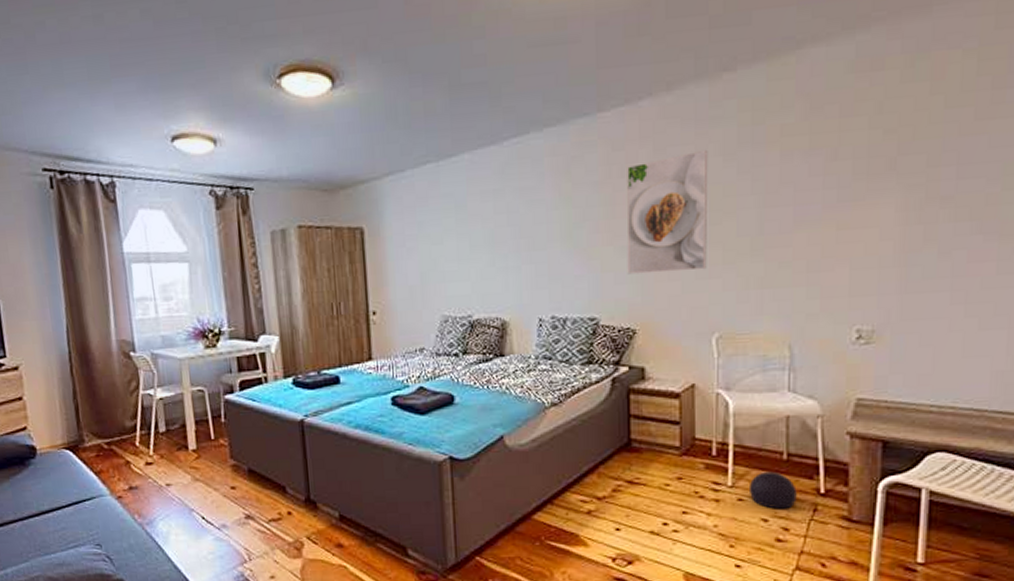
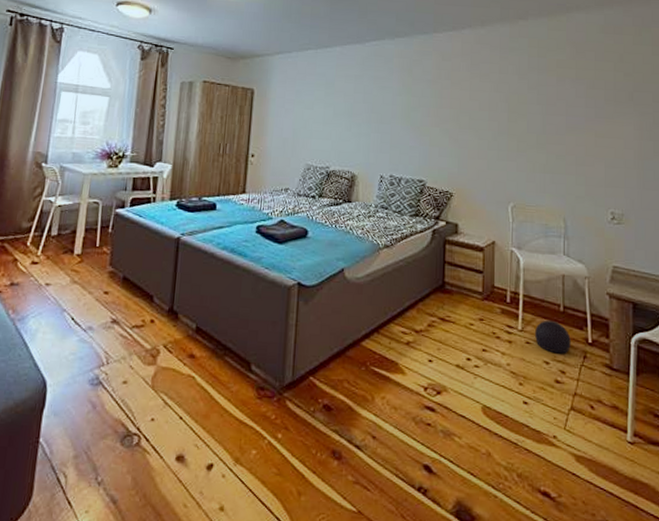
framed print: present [626,149,709,275] -> none [448,68,508,154]

